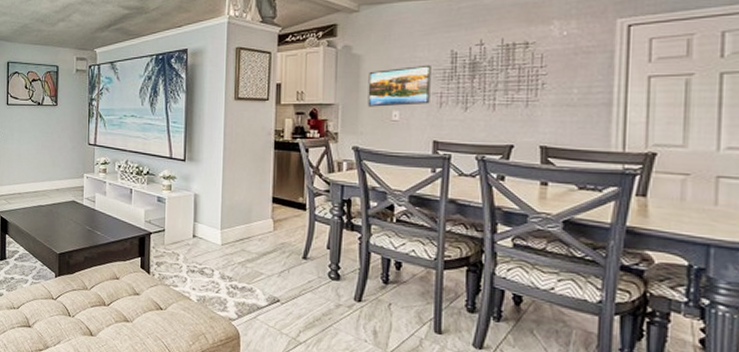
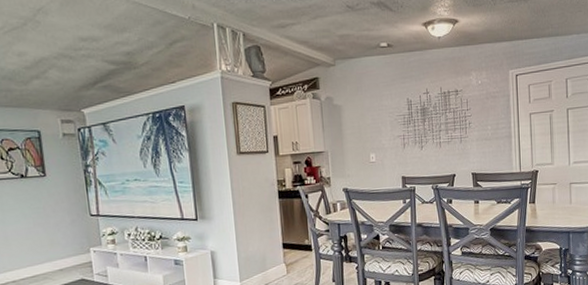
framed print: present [367,64,431,107] -> none [348,111,396,152]

